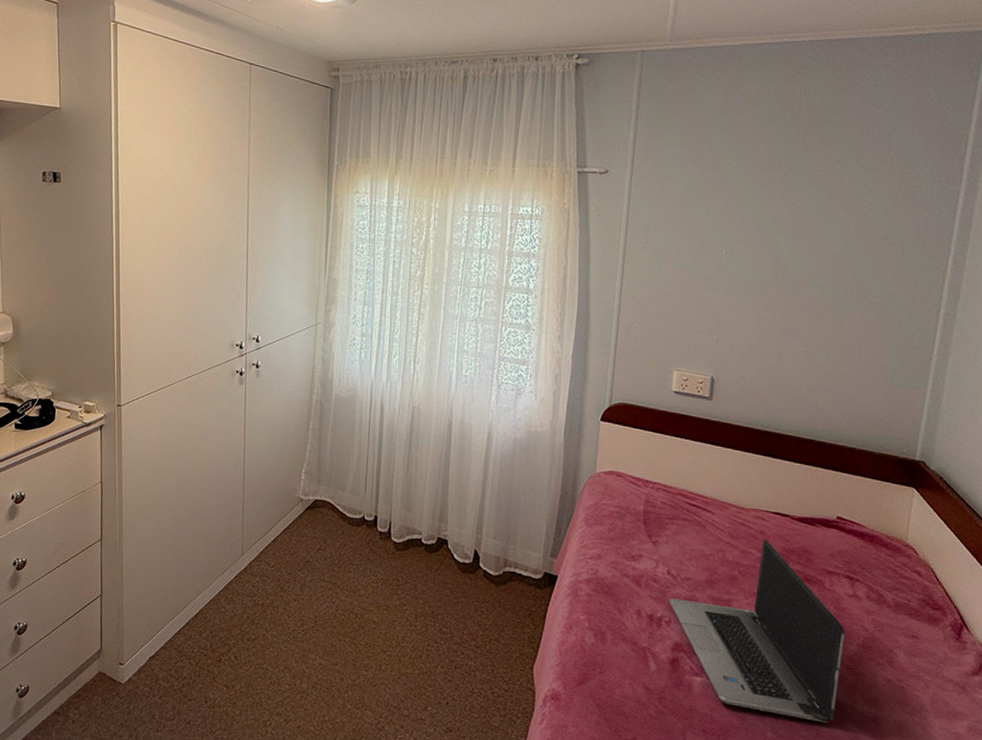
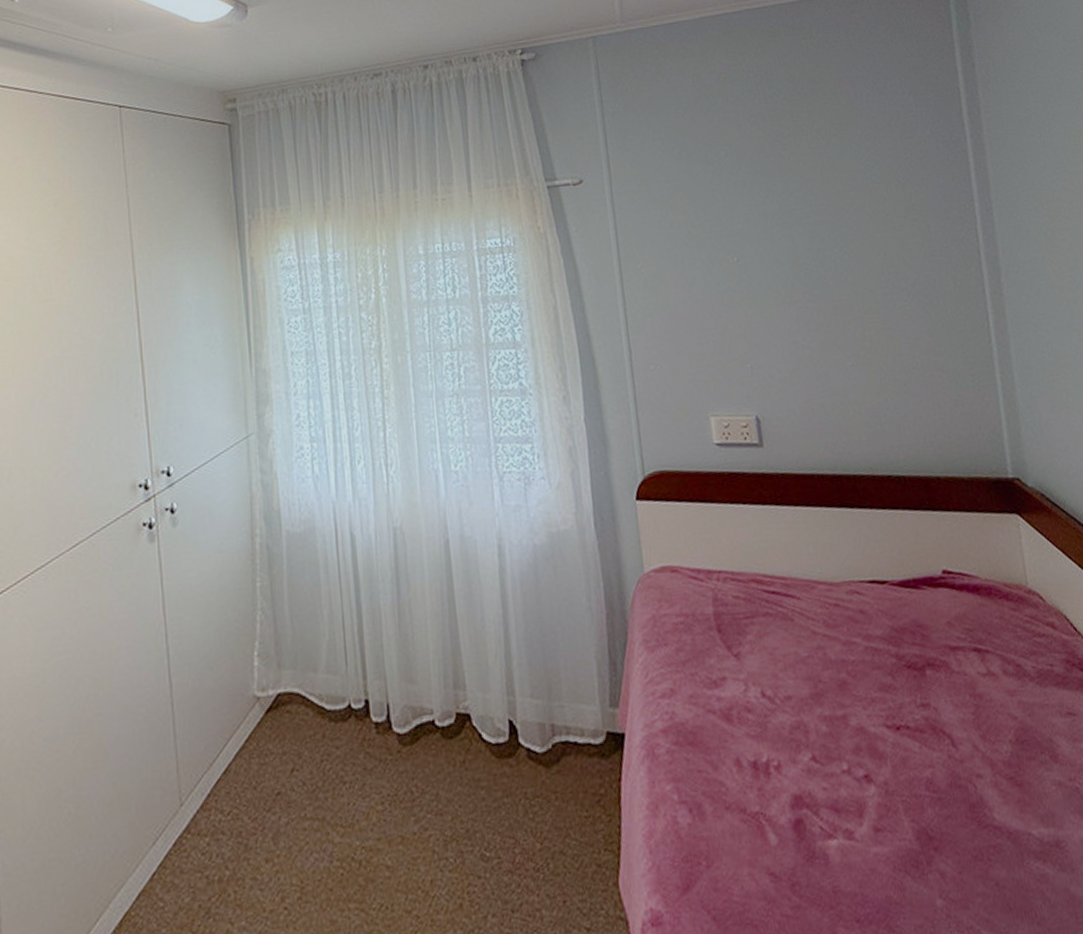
laptop computer: present [668,539,845,724] -> none [771,620,1010,872]

